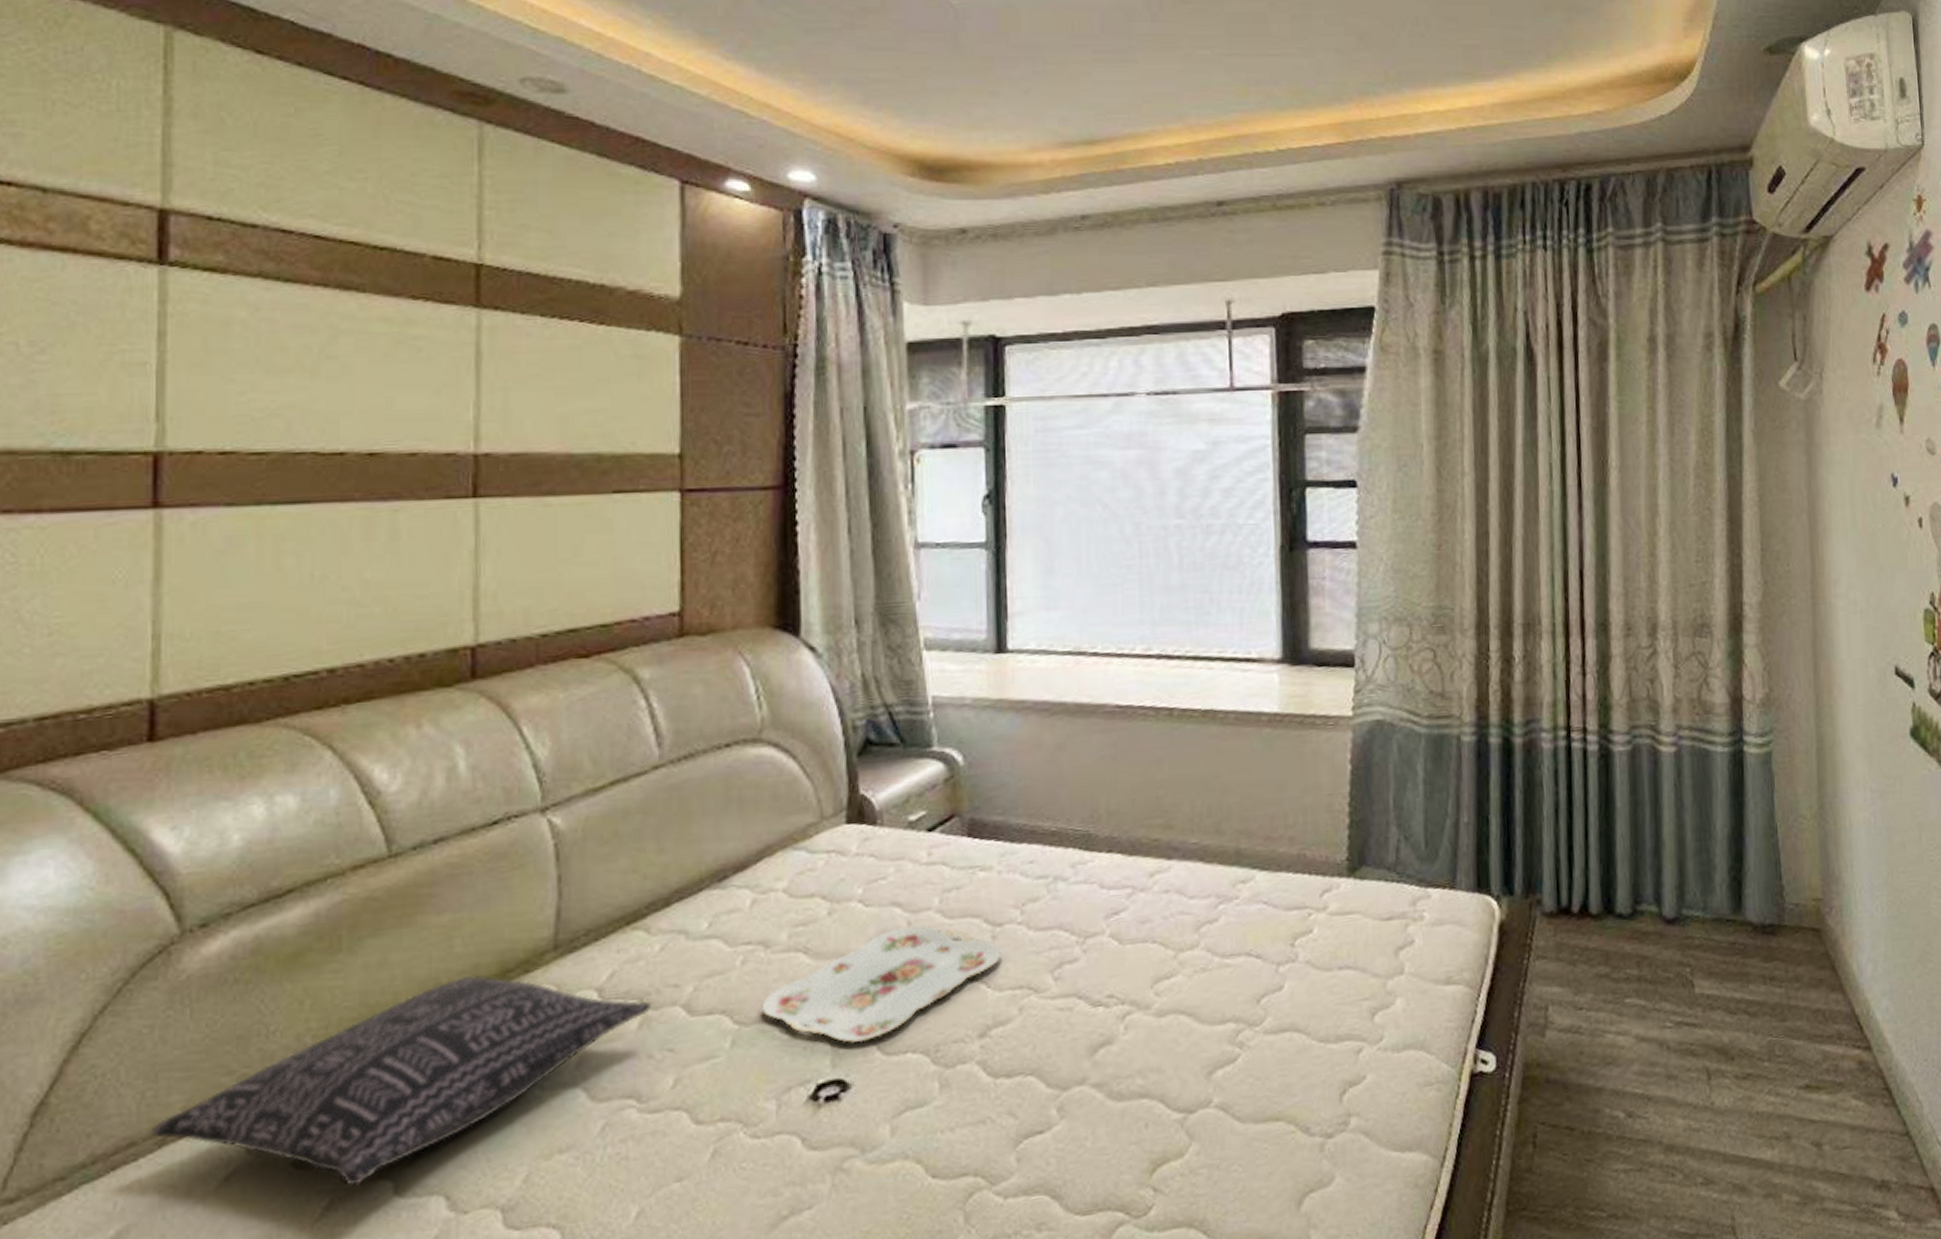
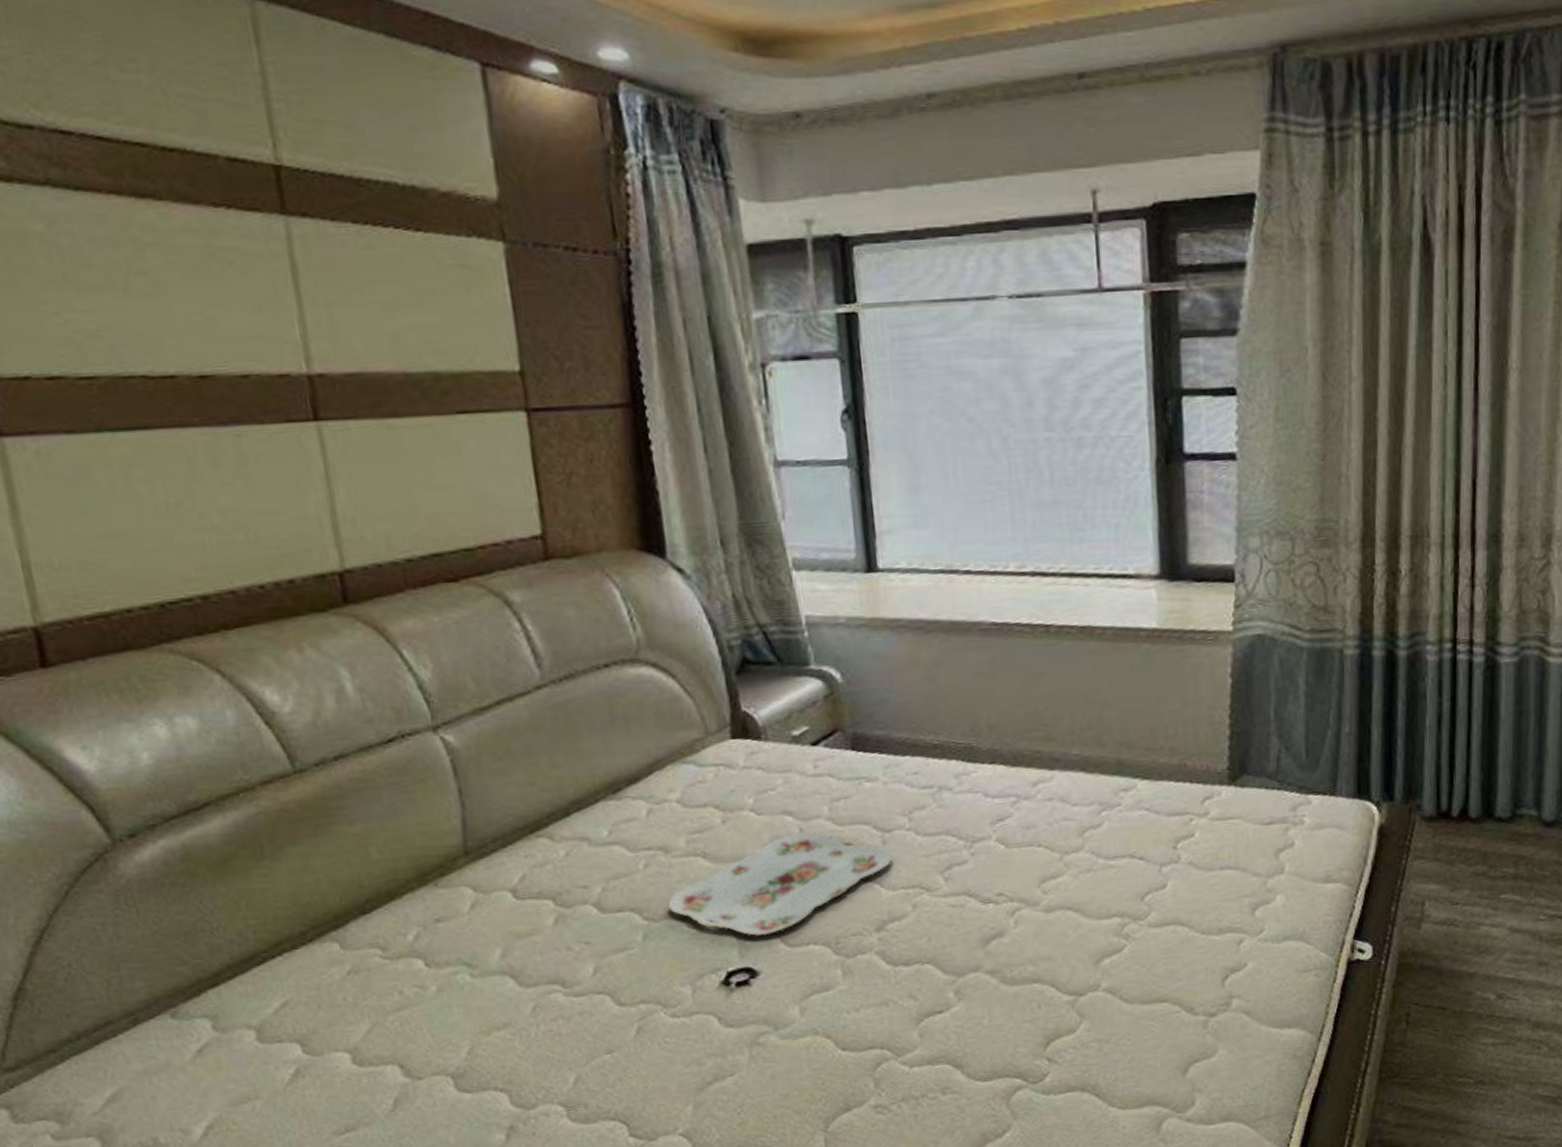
pillow: present [150,975,651,1186] -> none [123,879,564,1057]

